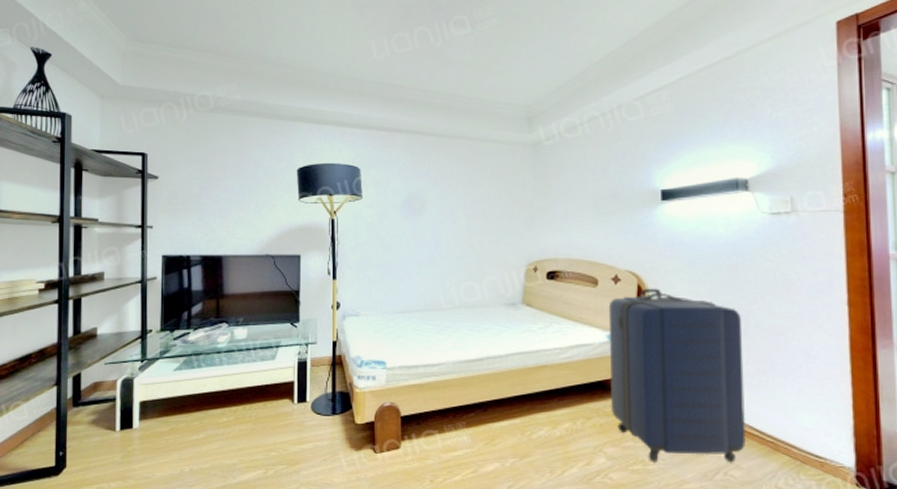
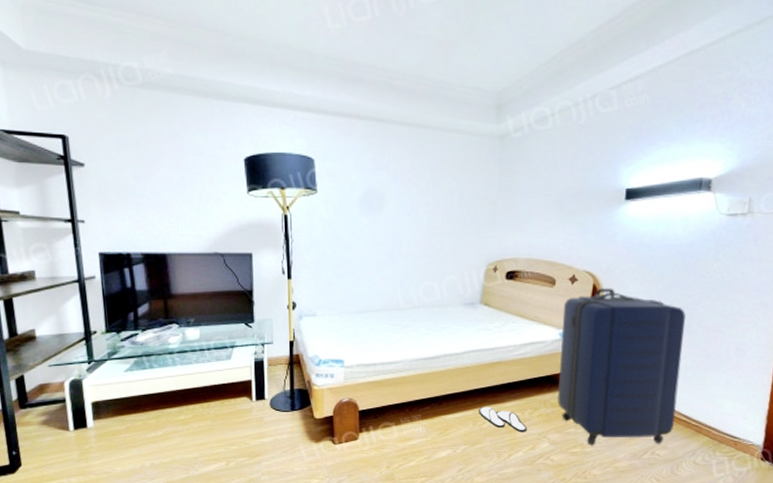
slippers: none [527,414,581,445] -> present [479,406,528,433]

